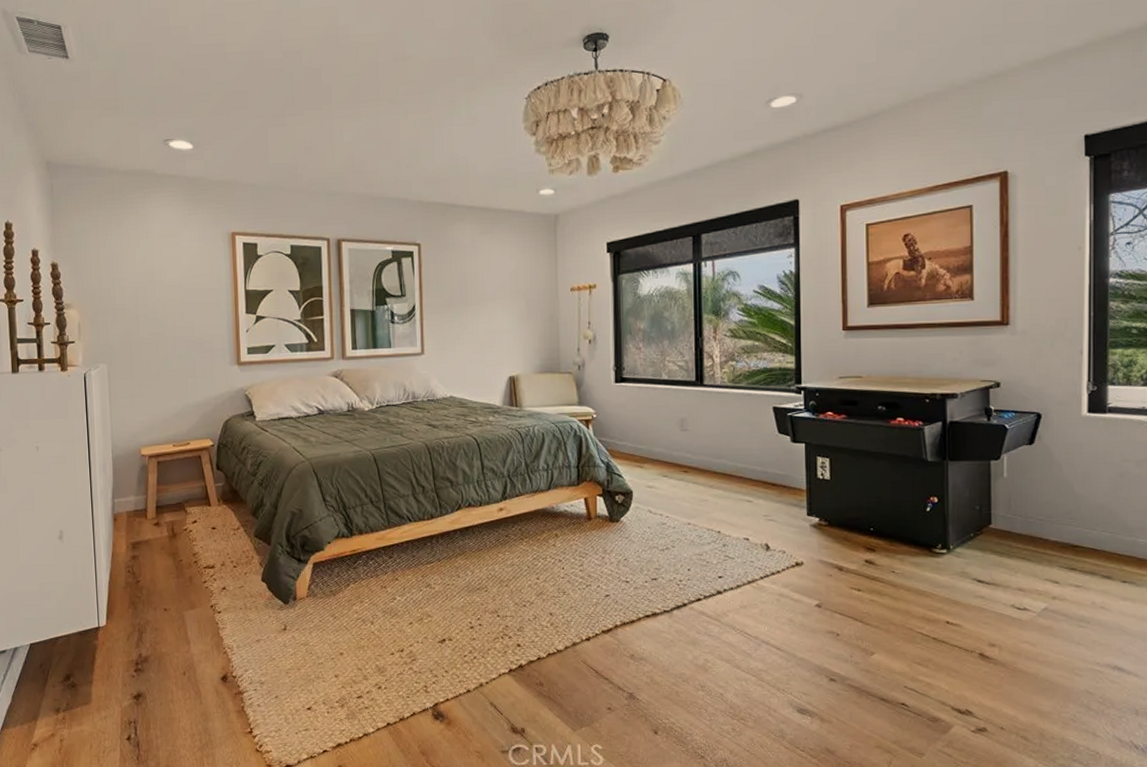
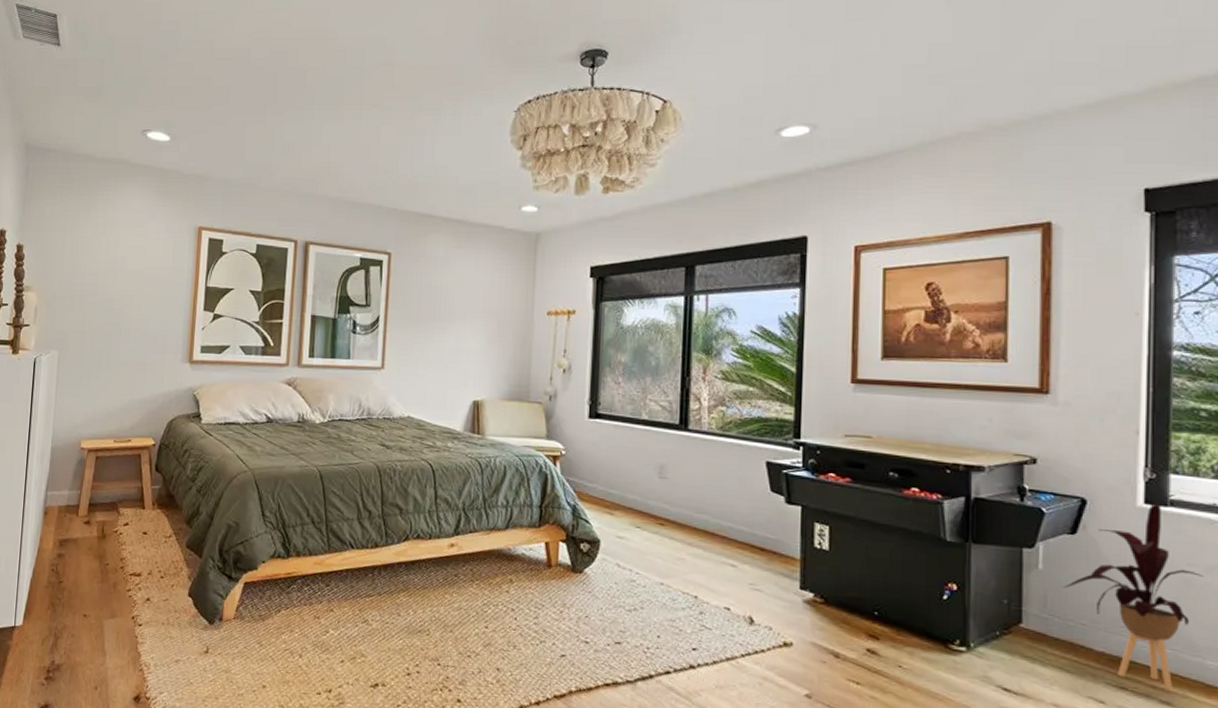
house plant: none [1024,411,1136,567] -> present [1063,502,1204,691]

